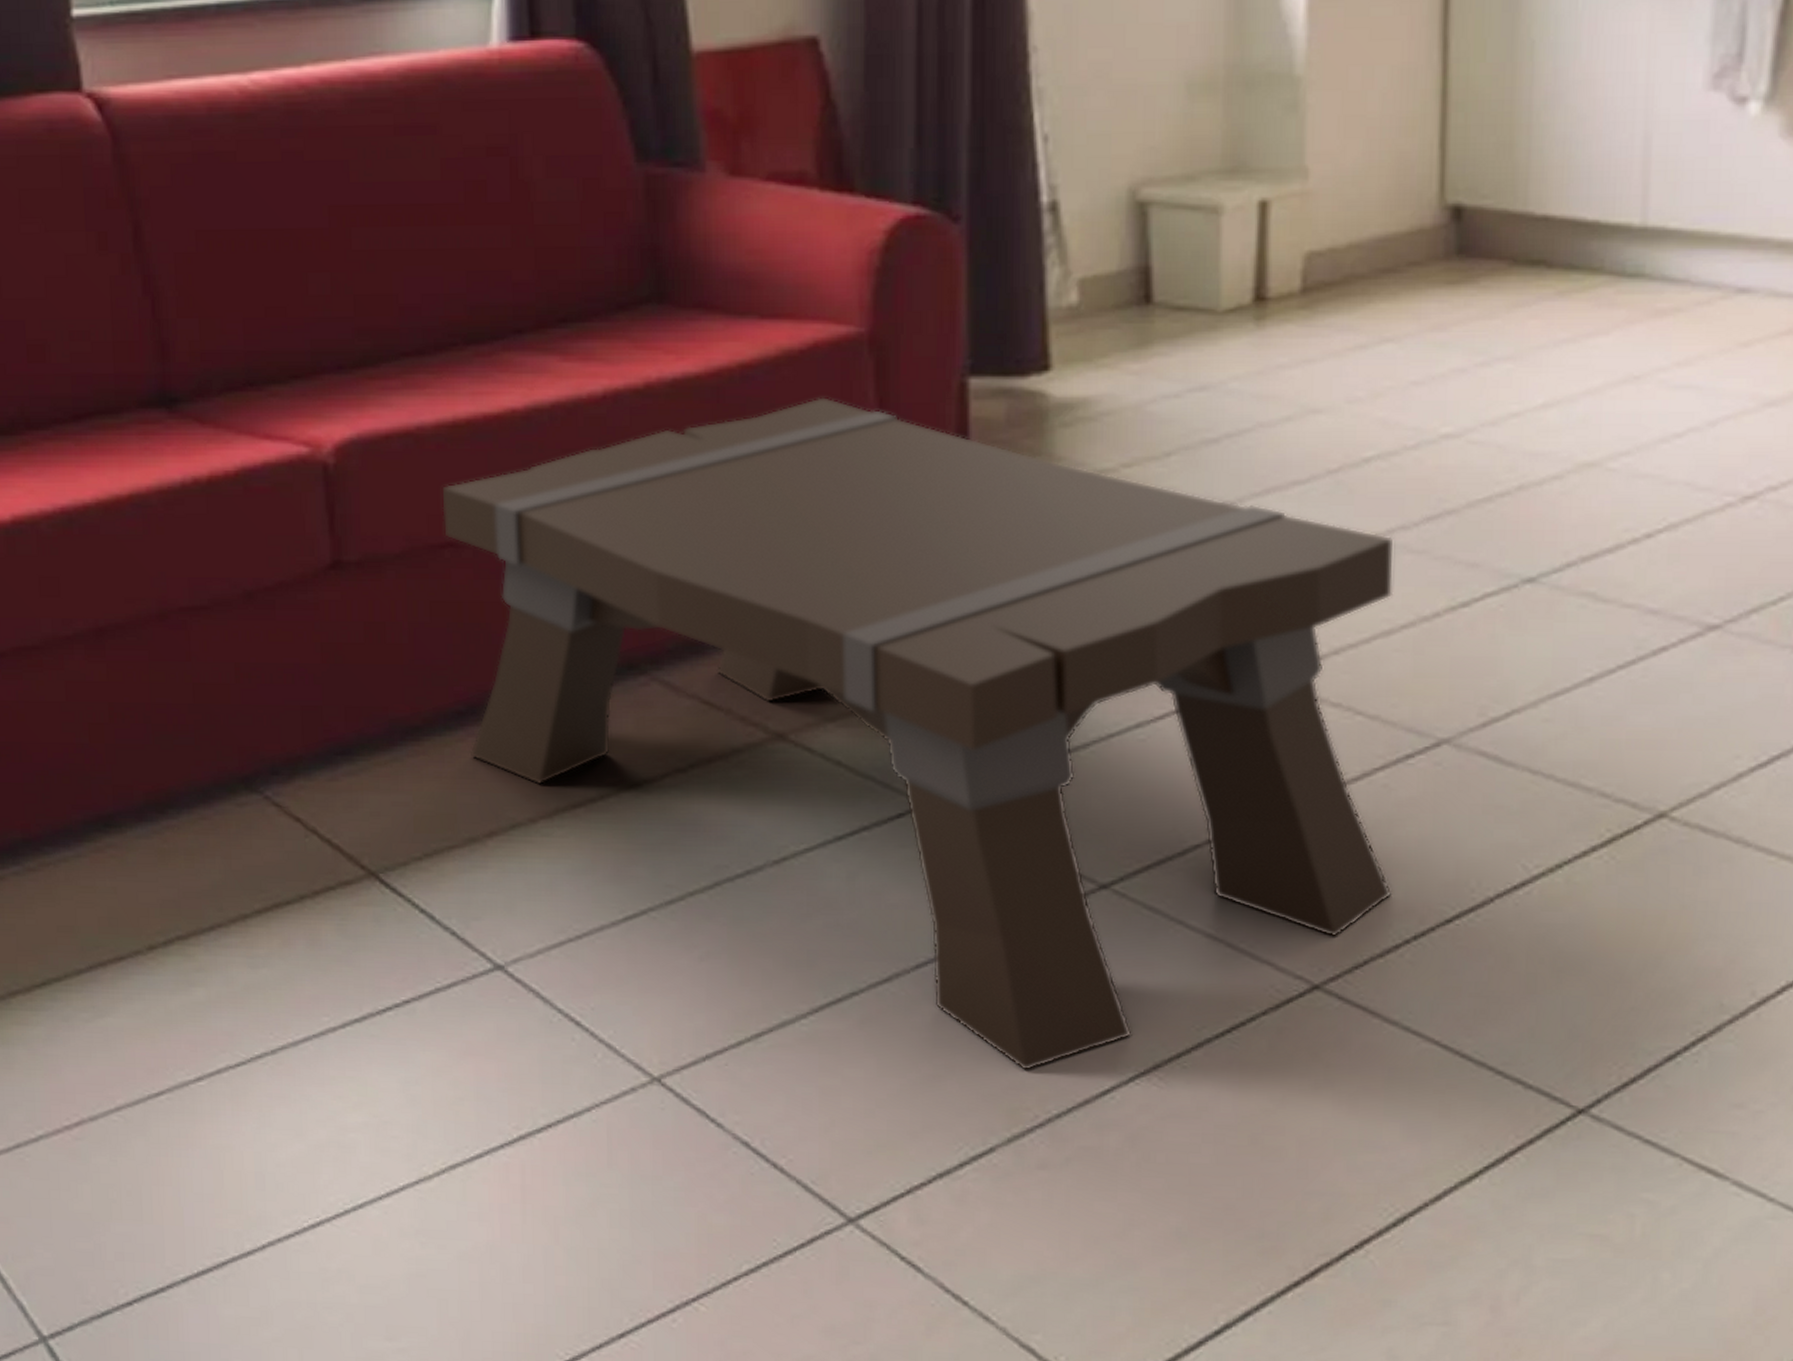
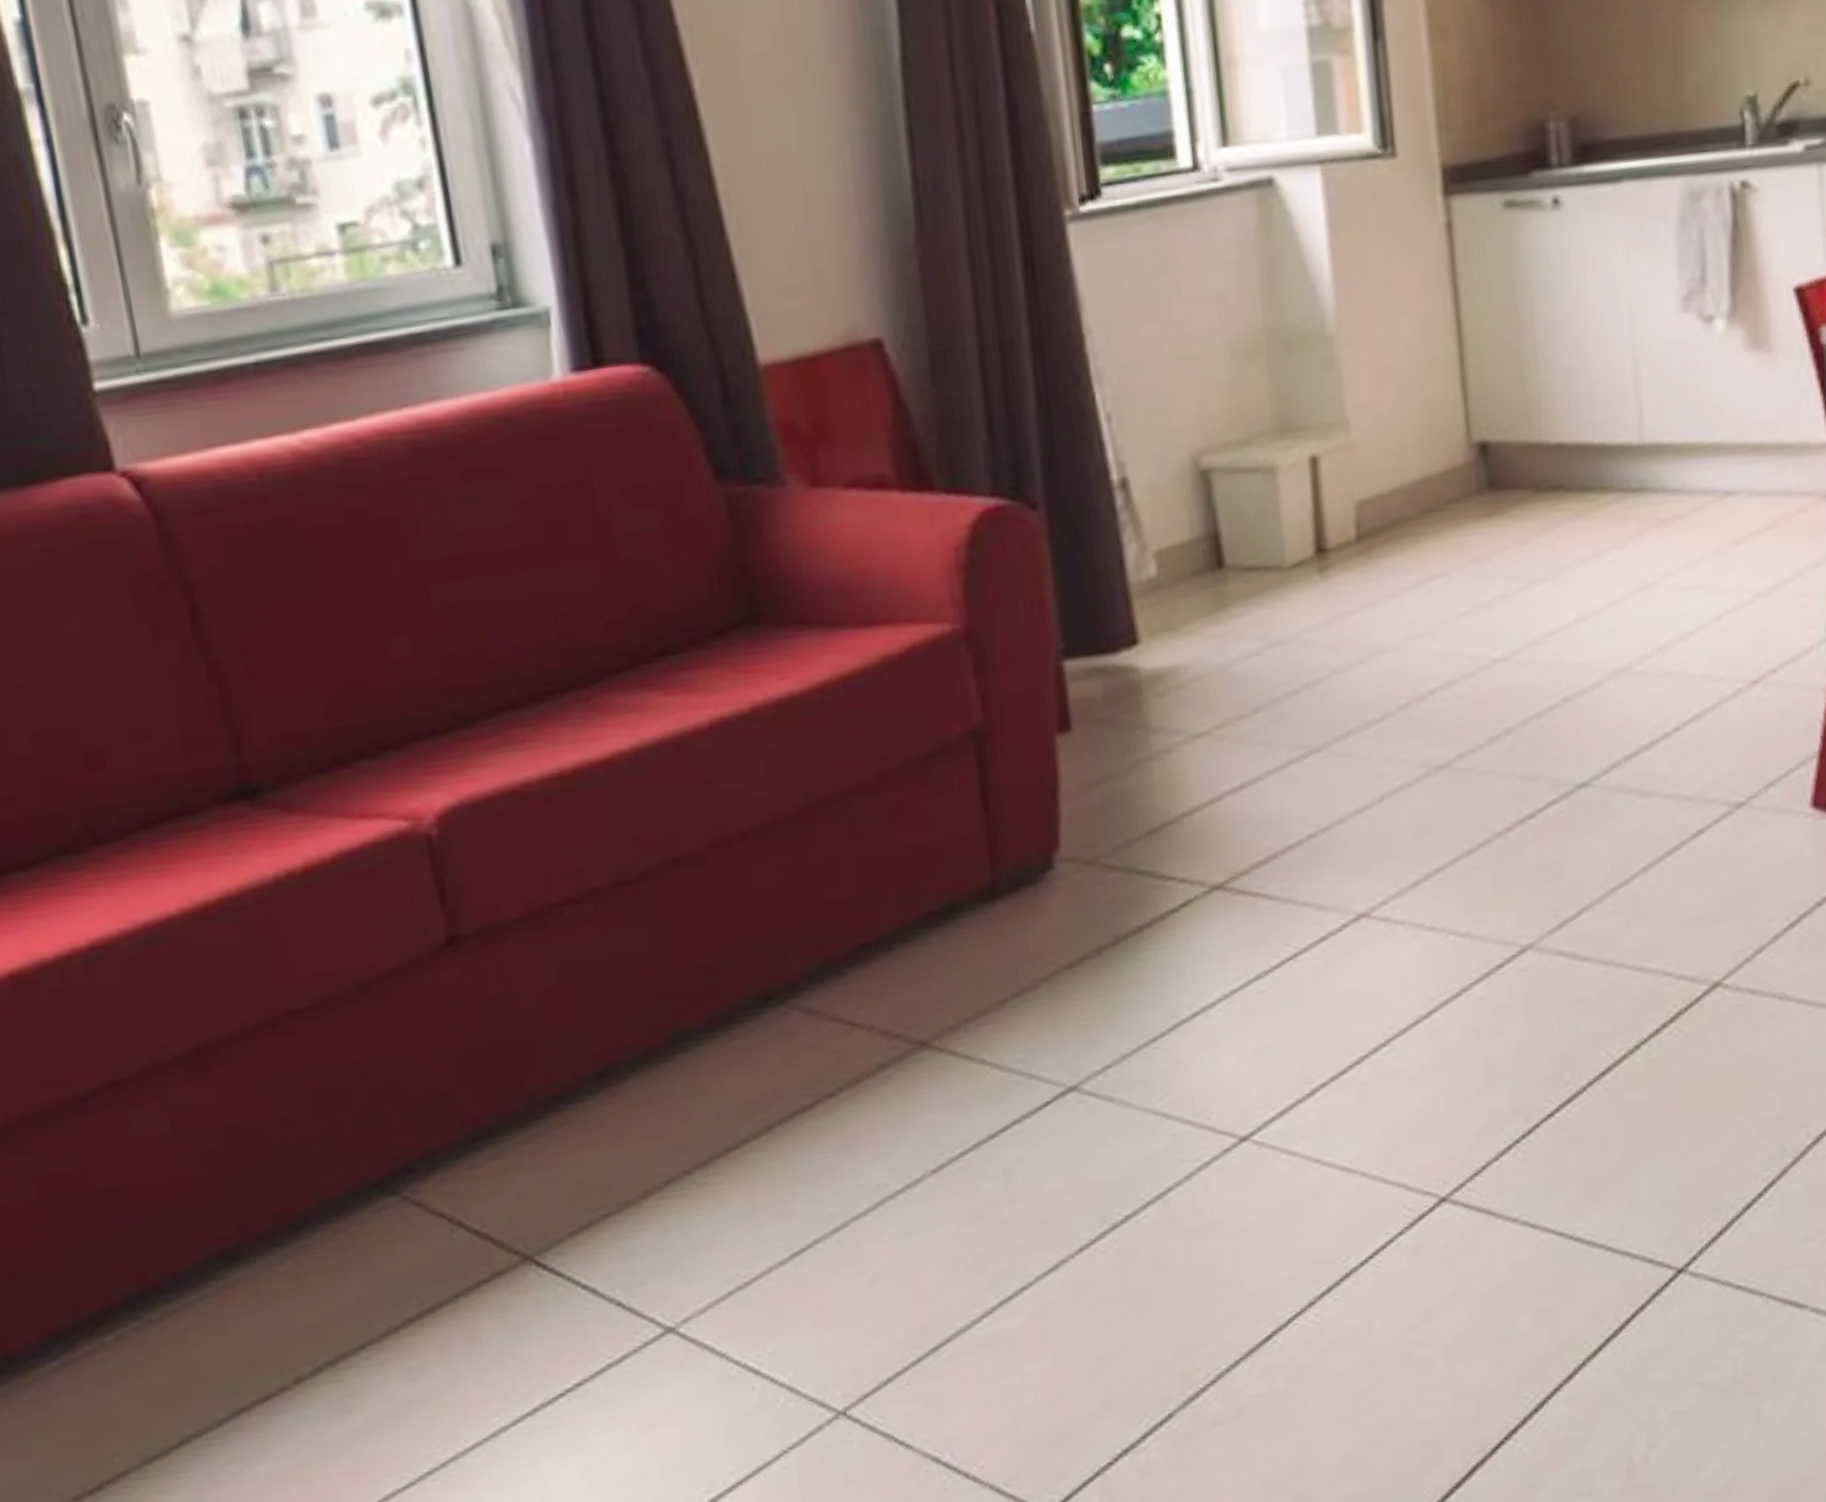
coffee table: present [440,396,1395,1072] -> none [553,697,1500,1333]

